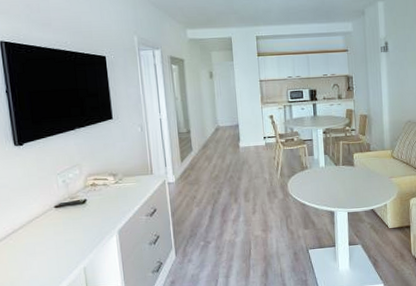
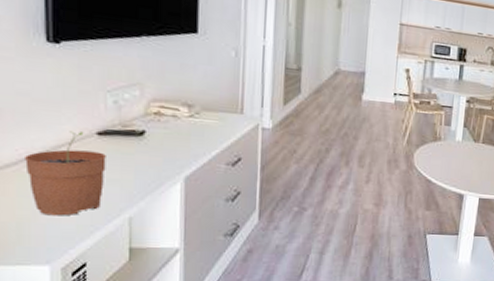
plant pot: none [10,207,64,274] -> present [25,131,106,216]

